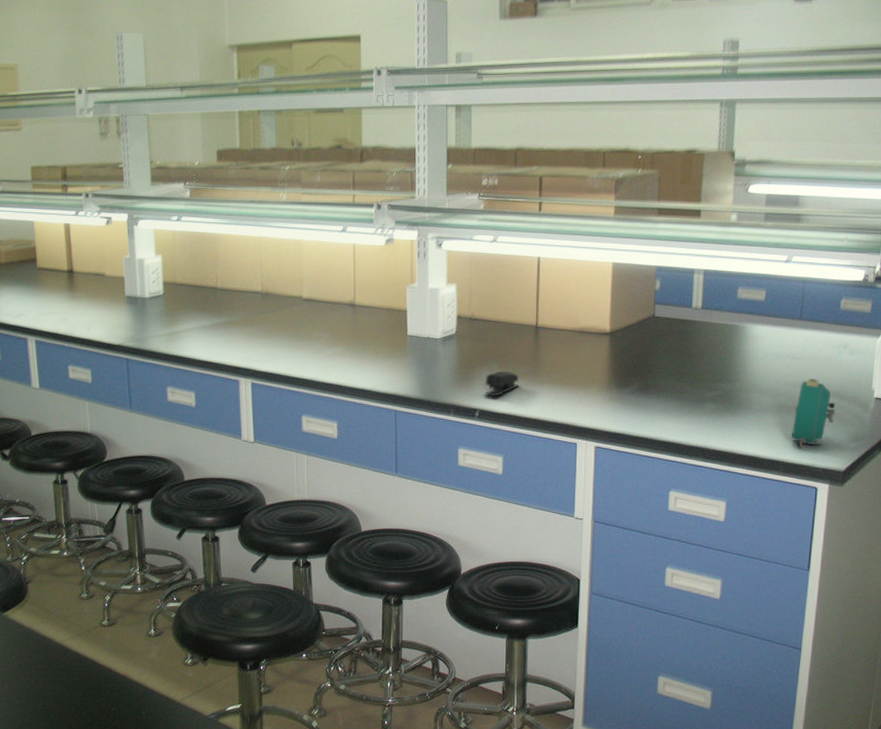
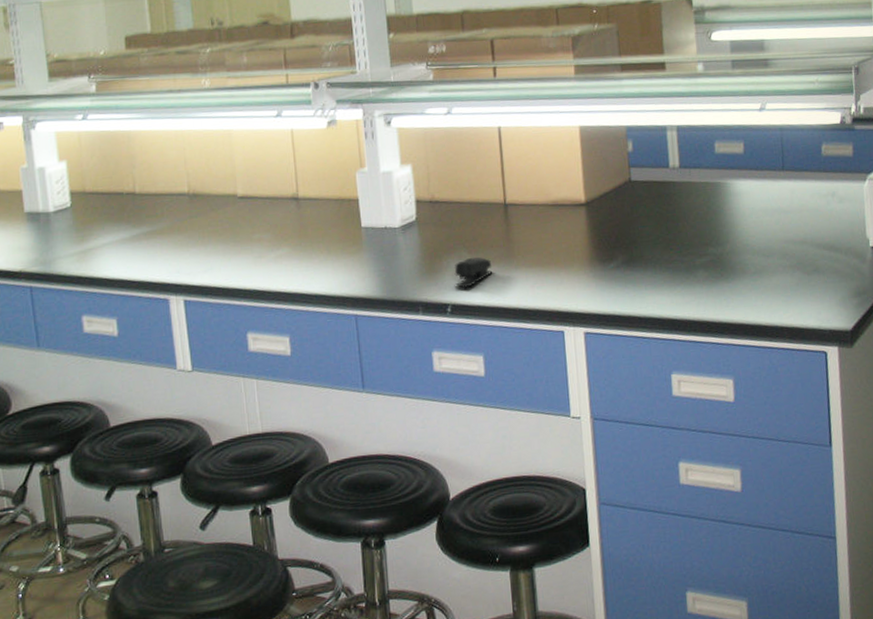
alarm clock: present [792,379,836,448] -> none [791,232,834,310]

